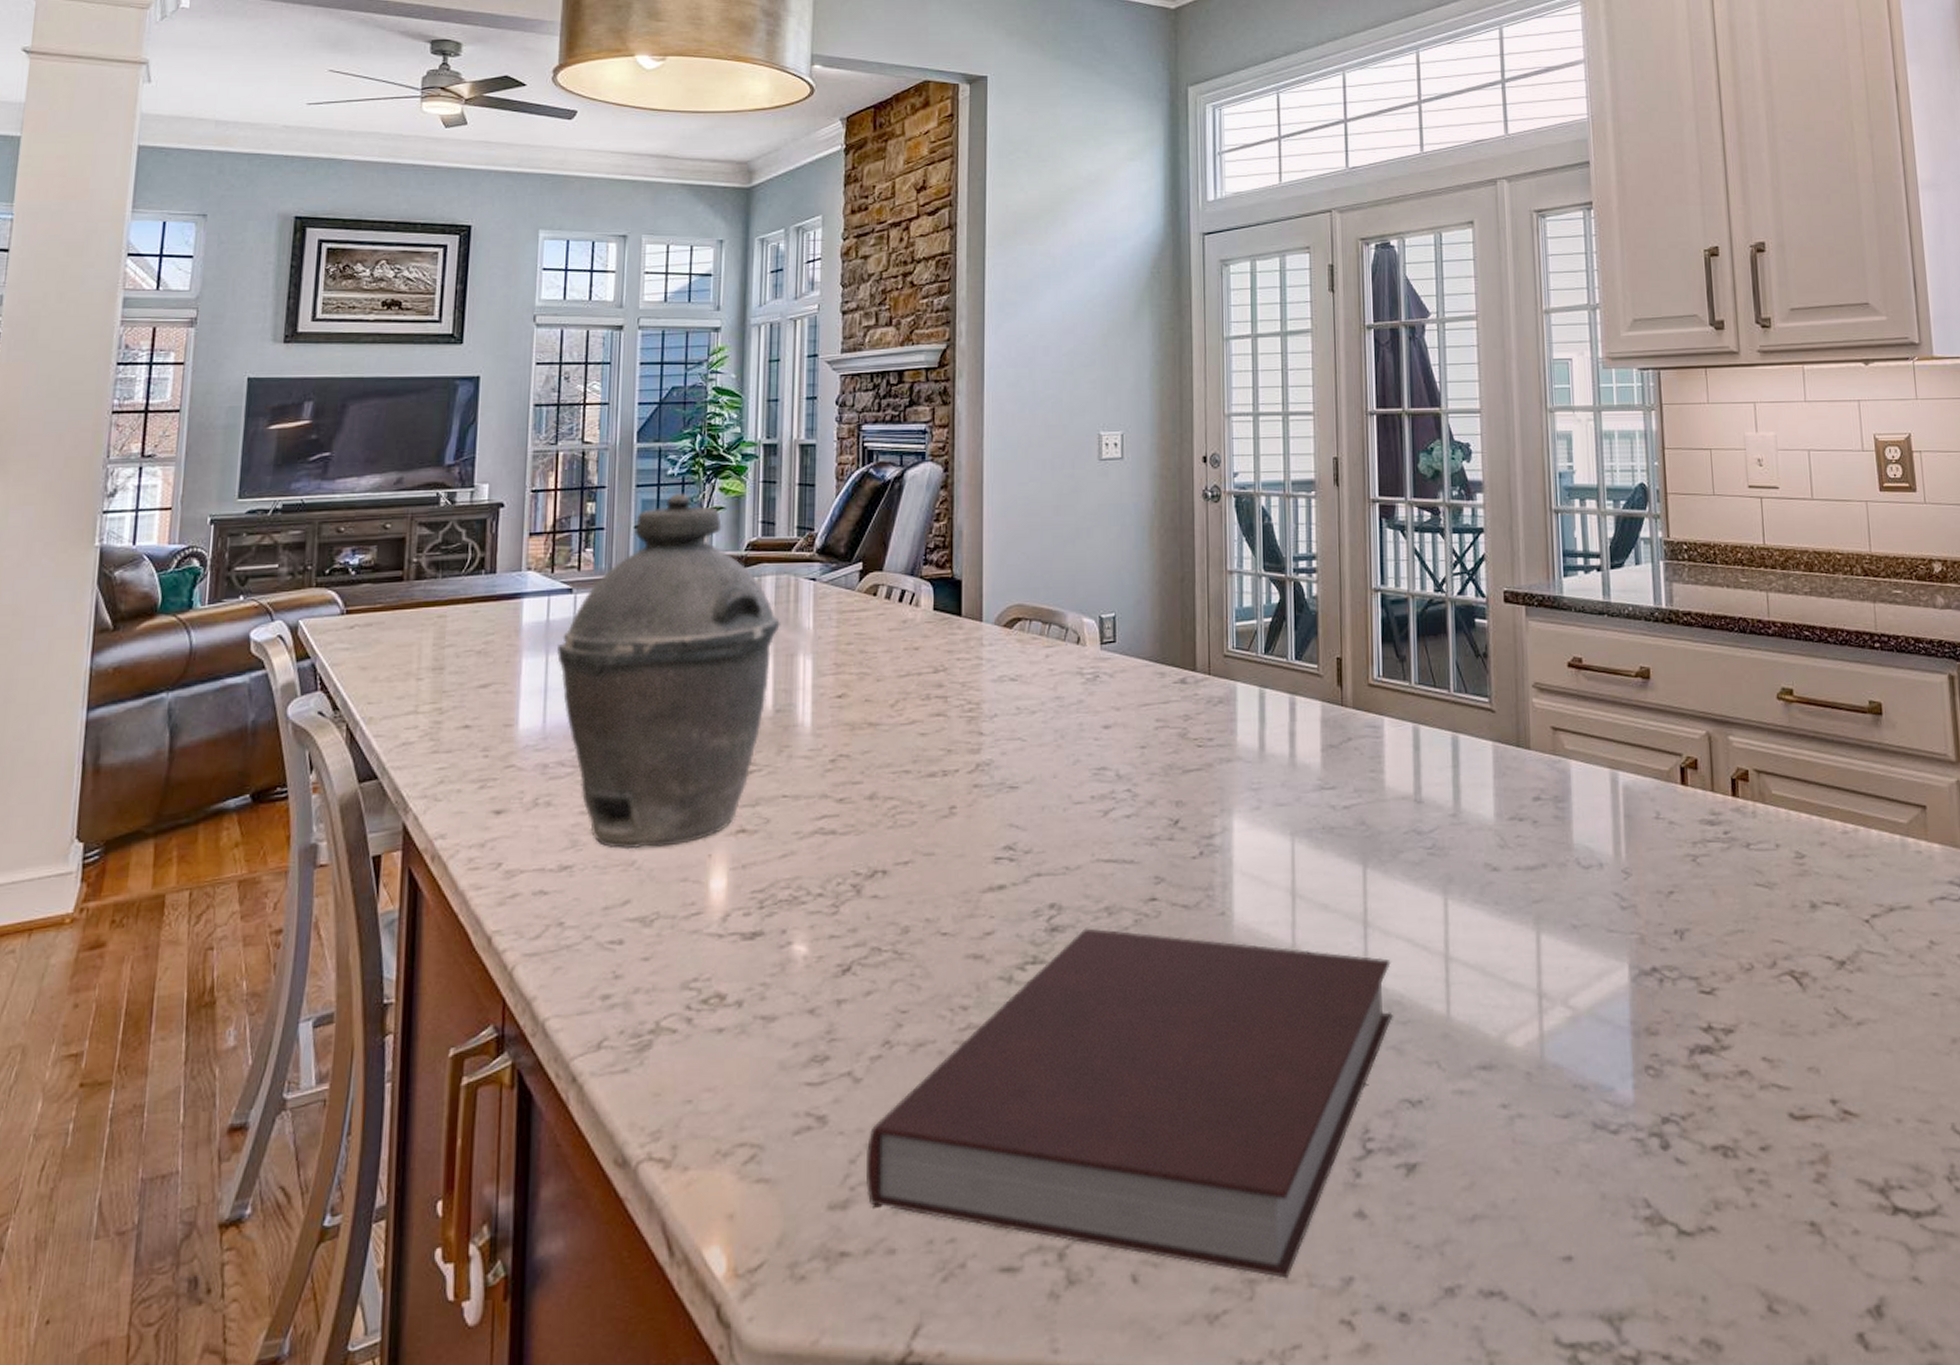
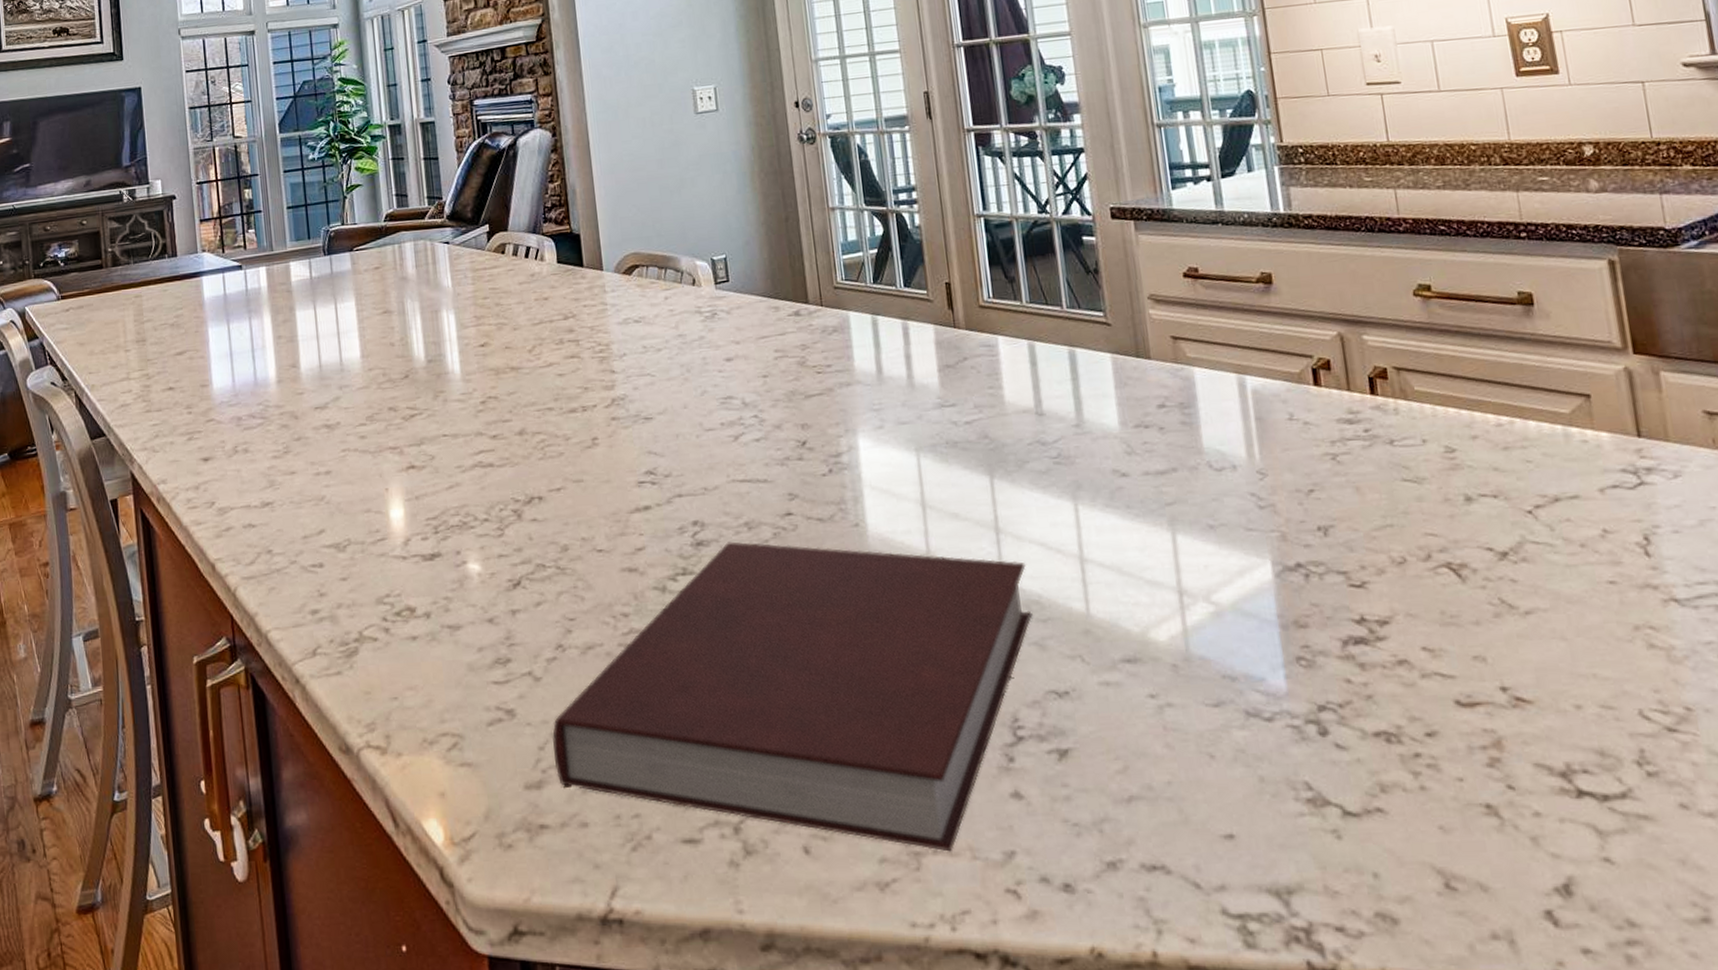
kettle: present [556,493,782,850] -> none [235,175,424,487]

